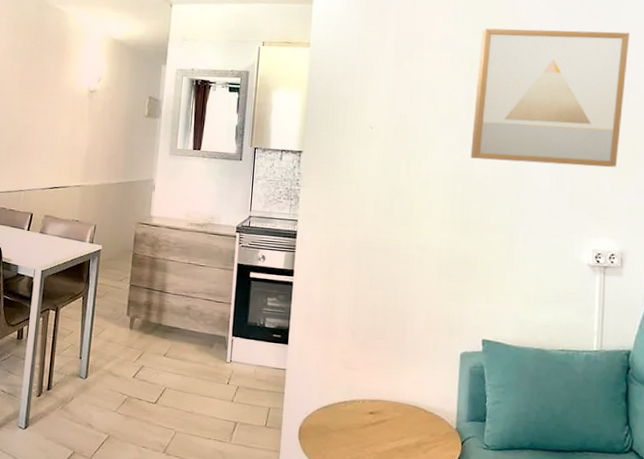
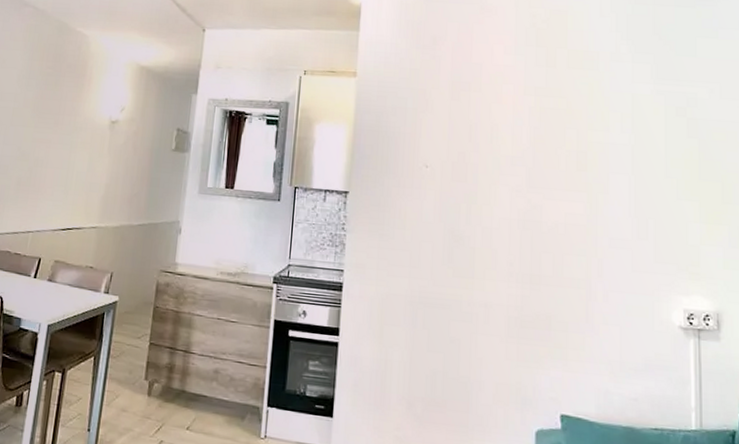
wall art: present [470,28,630,168] -> none [539,59,711,215]

